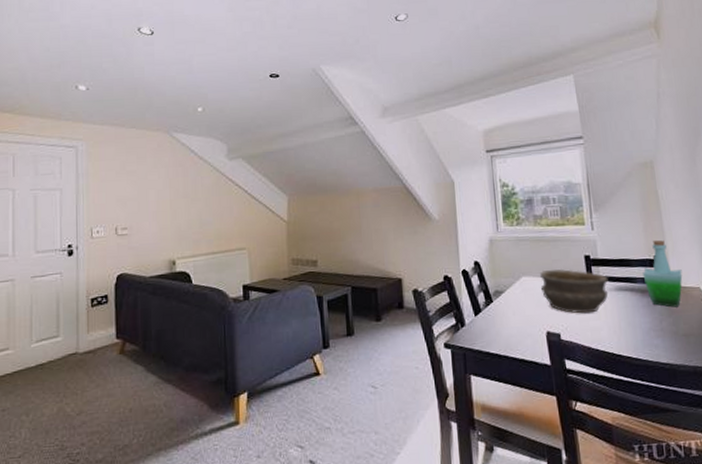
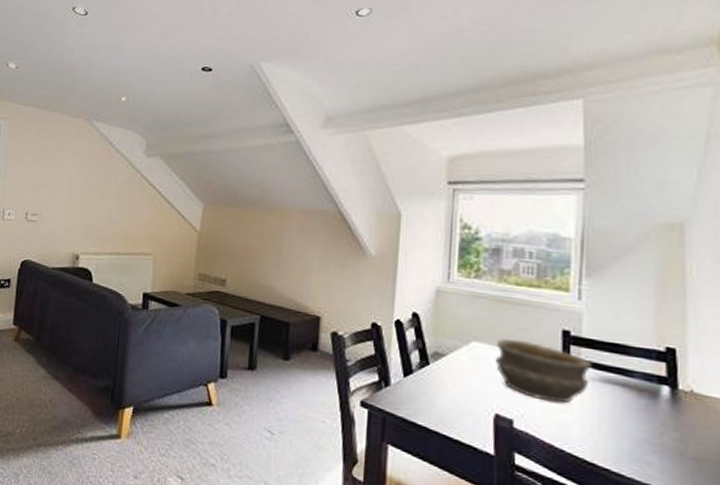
bottle: present [642,239,683,307] -> none [644,326,706,420]

